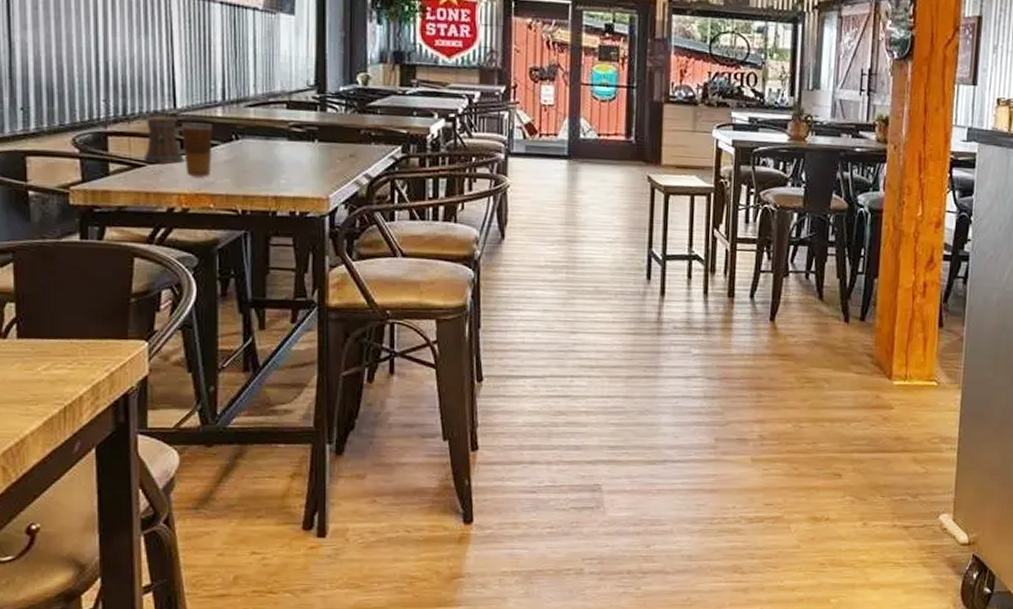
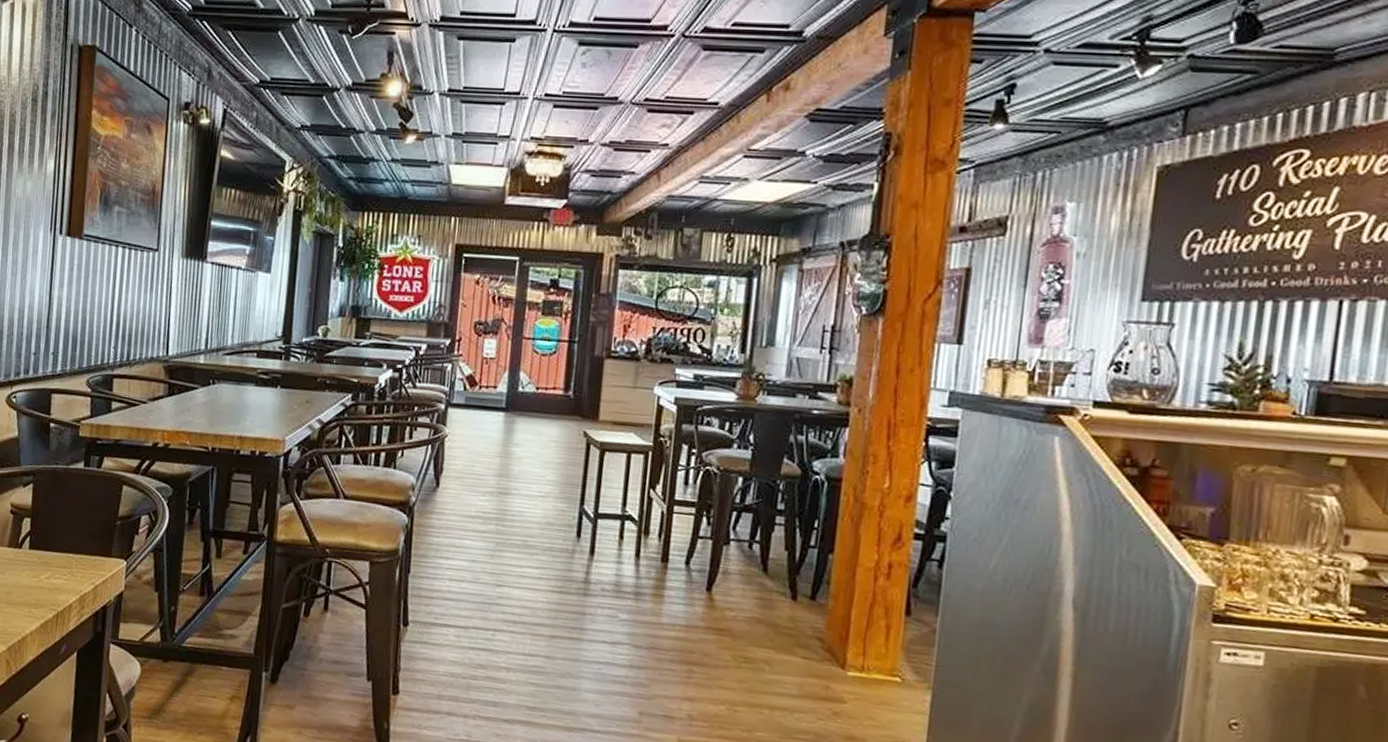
beer mug: present [143,117,185,164] -> none [138,362,172,404]
beverage cup: present [180,122,213,178] -> none [170,367,195,417]

